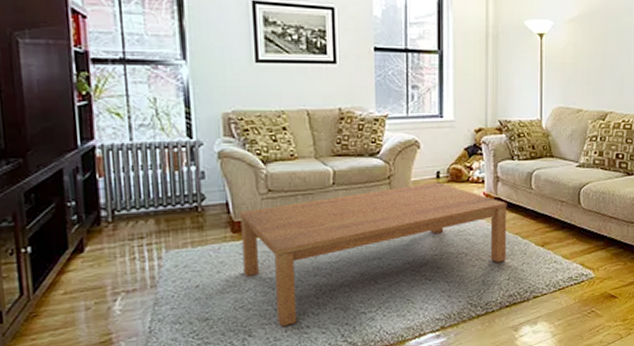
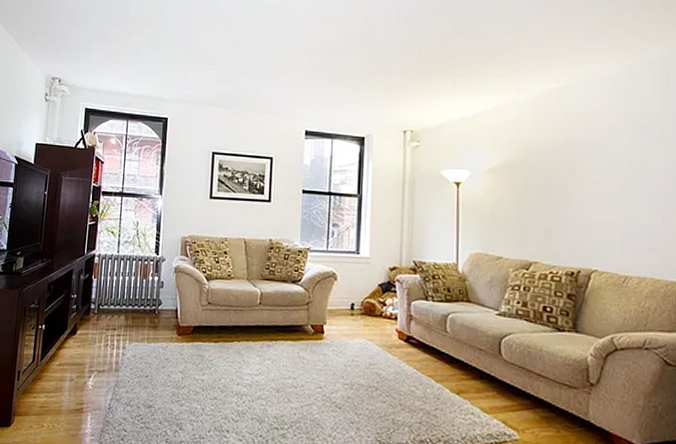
coffee table: present [240,182,507,327] -> none [182,313,420,427]

